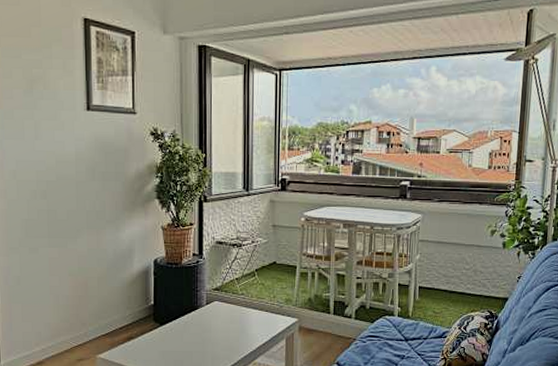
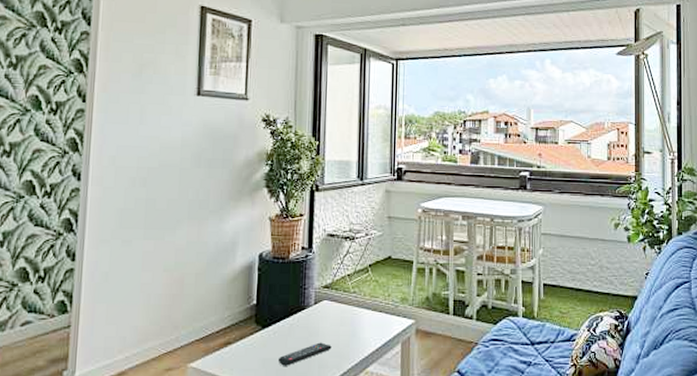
remote control: none [175,338,223,358] -> present [277,342,332,366]

